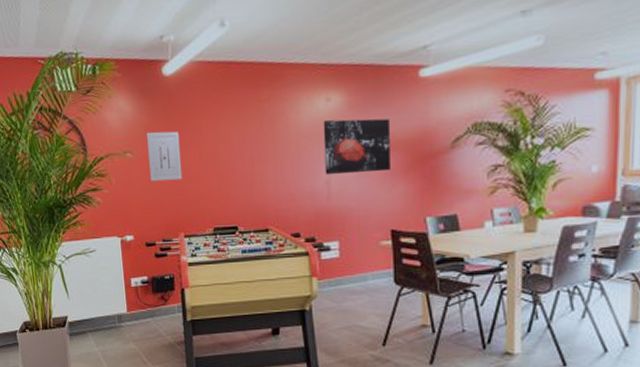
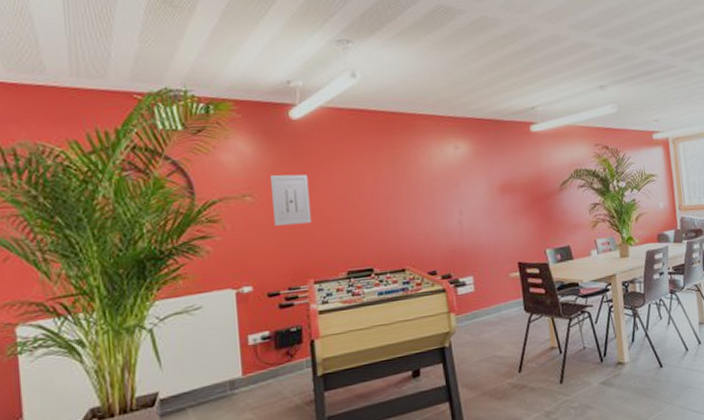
wall art: present [323,118,390,176] -> none [452,165,514,215]

